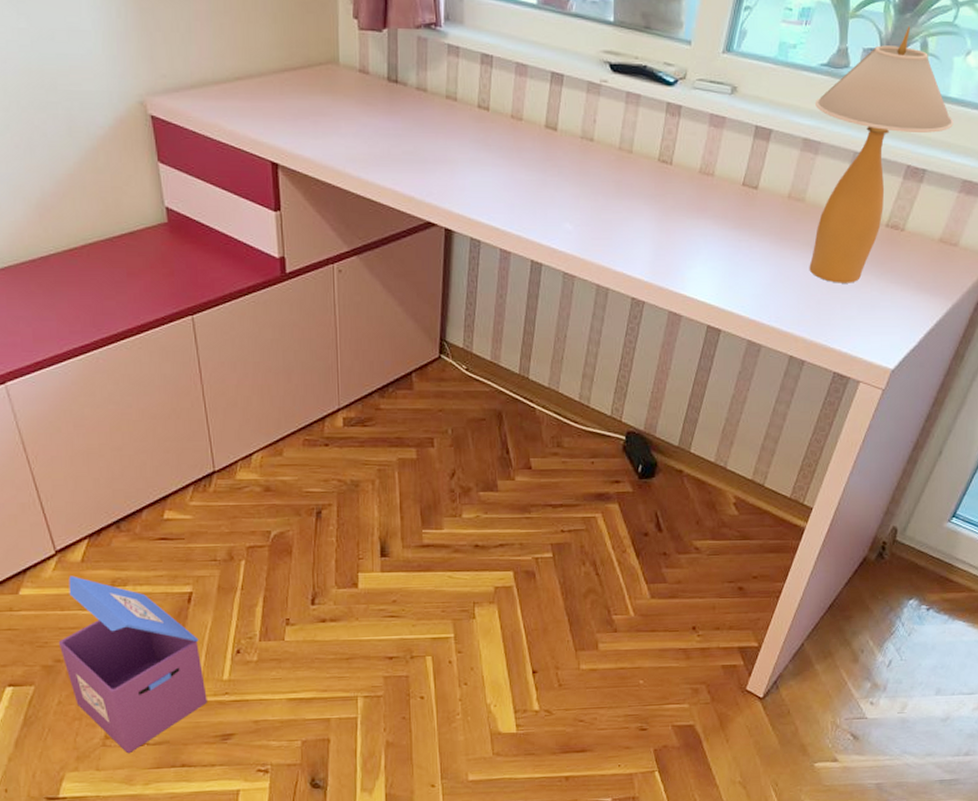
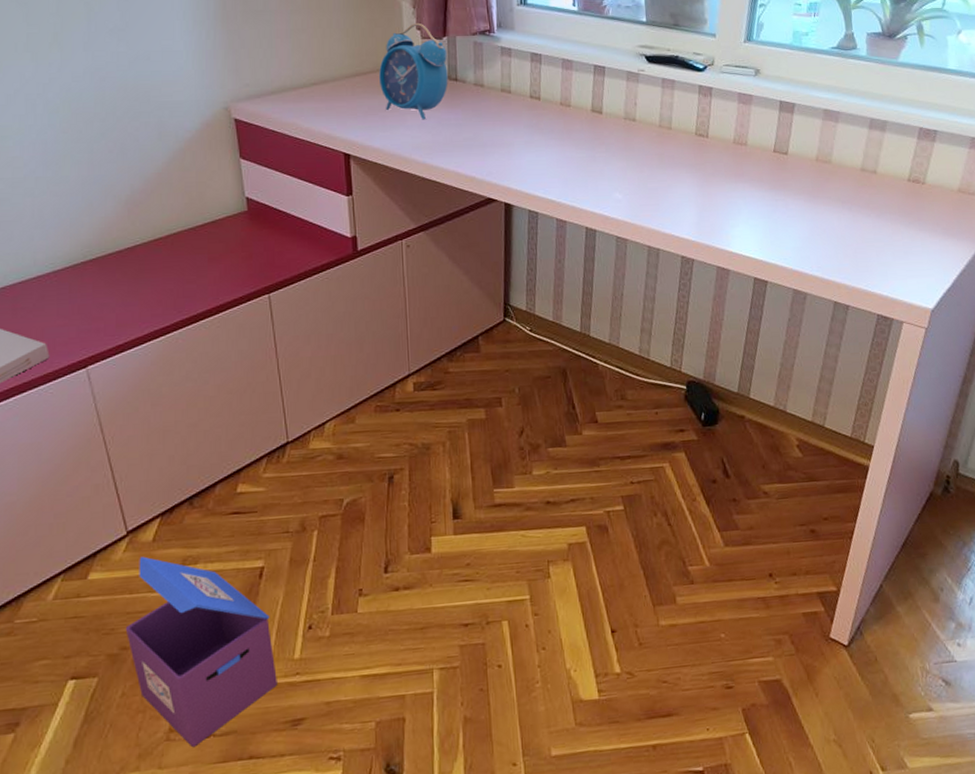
alarm clock: none [311,9,388,128] -> present [379,22,448,120]
table lamp: present [809,26,954,283] -> none [831,13,956,233]

